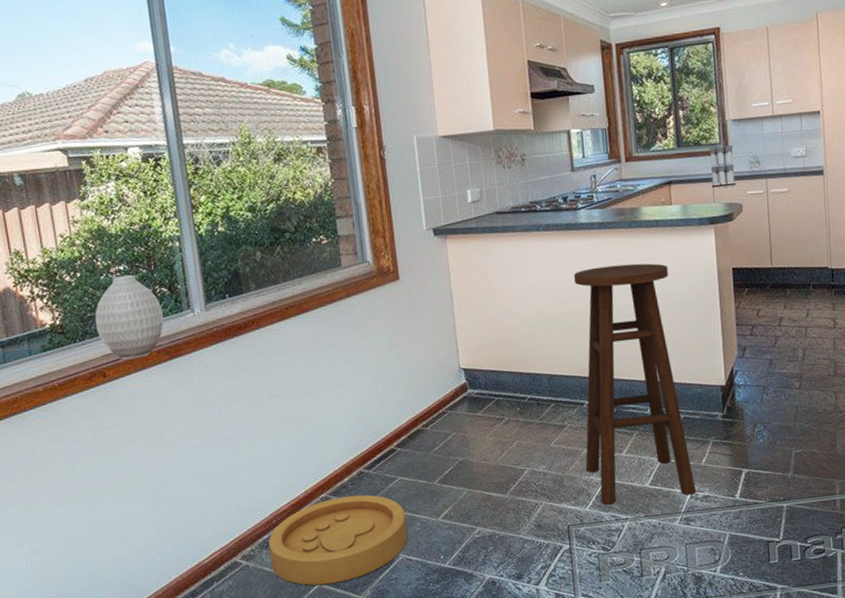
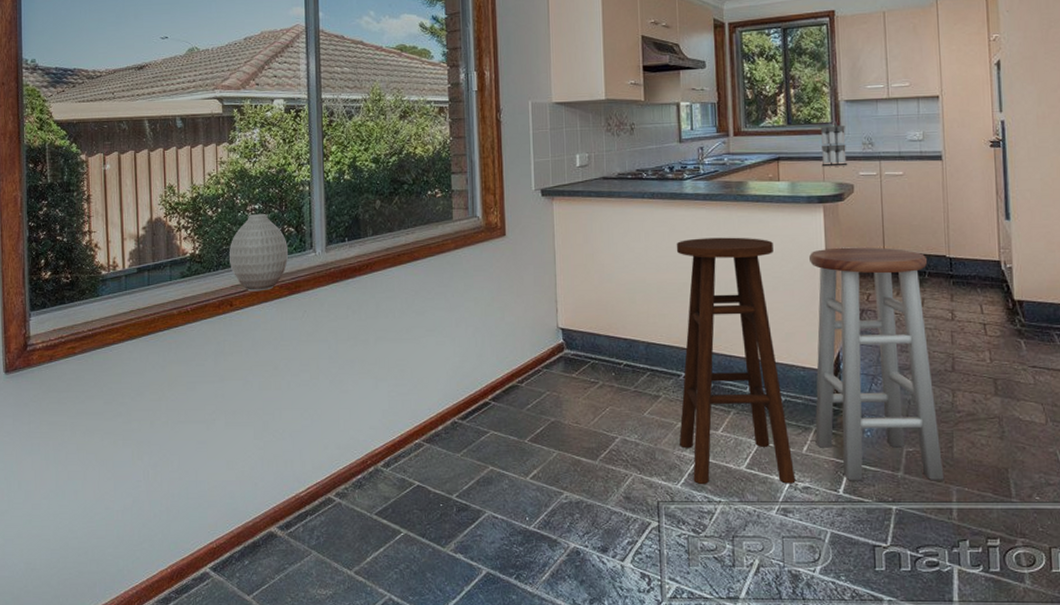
pet bowl: present [268,494,408,586] -> none [362,444,495,532]
bar stool: none [702,264,829,486] -> present [808,247,945,481]

